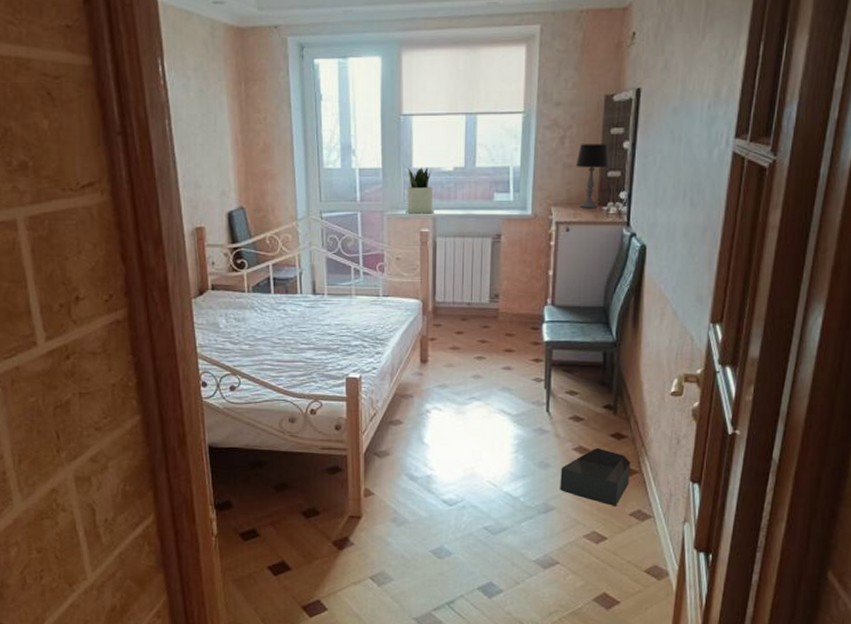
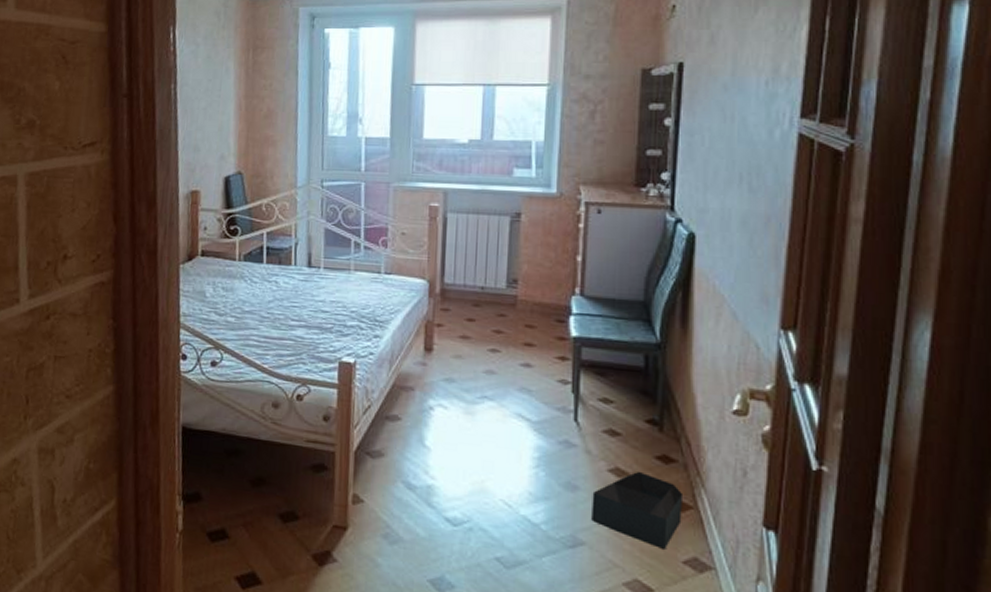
planter: present [406,167,435,215] -> none [414,138,446,189]
table lamp: present [576,144,608,209] -> none [608,119,647,190]

